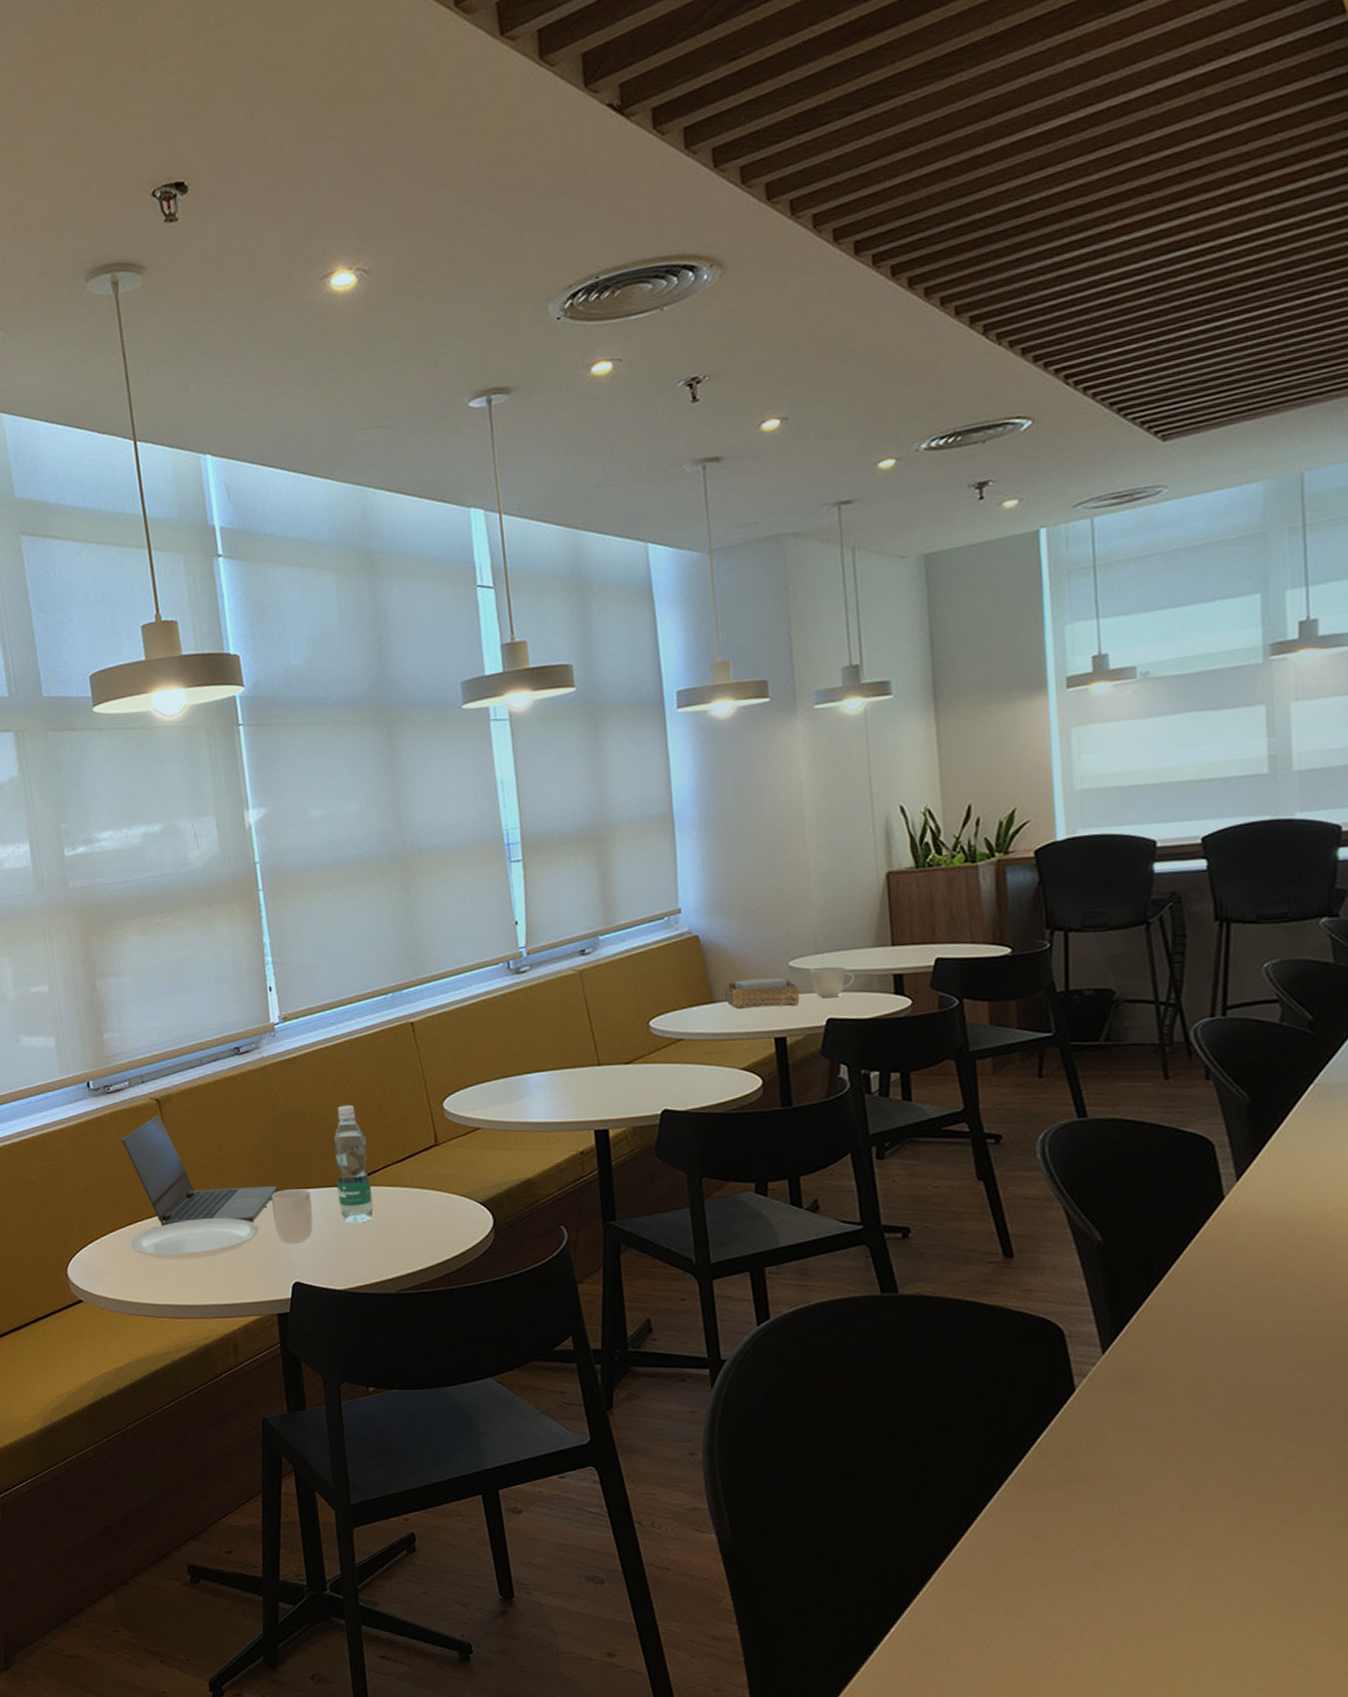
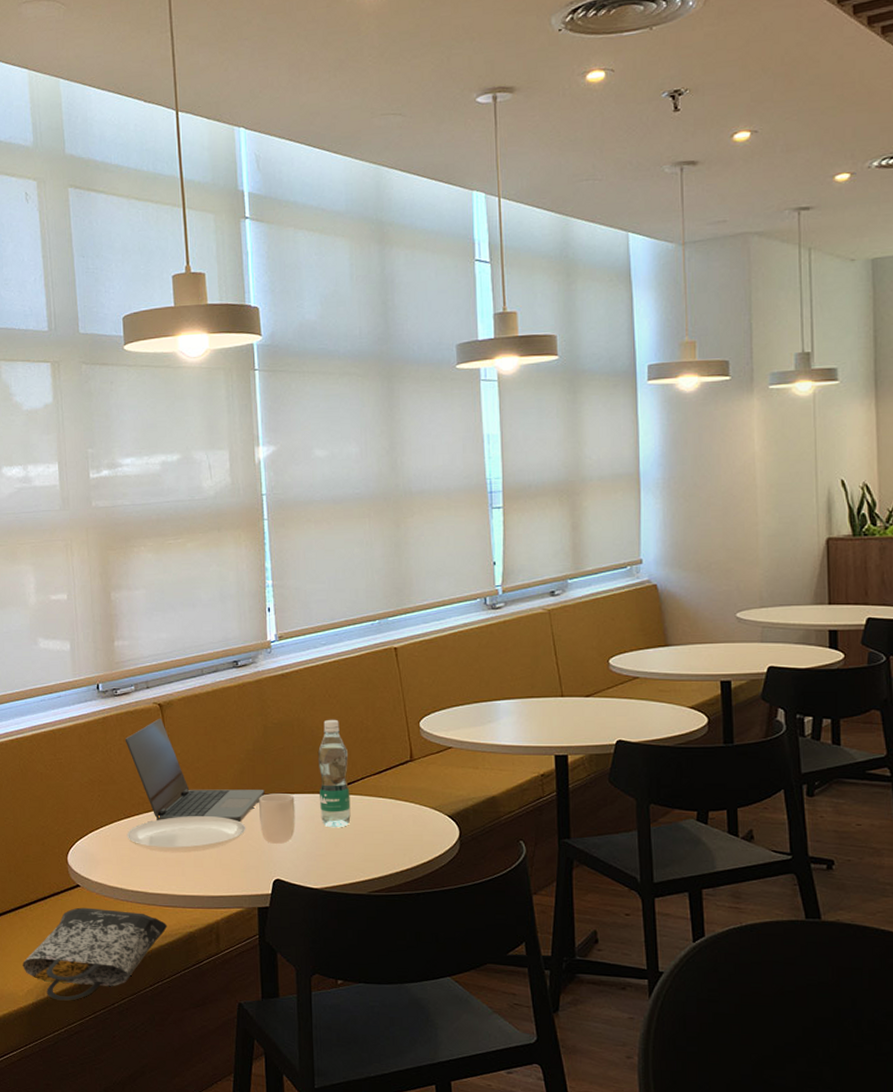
tote bag: none [26,1324,181,1425] -> present [22,907,168,1001]
napkin holder: present [723,978,800,1009] -> none [677,626,745,653]
cup: present [809,966,856,998] -> none [754,619,795,648]

